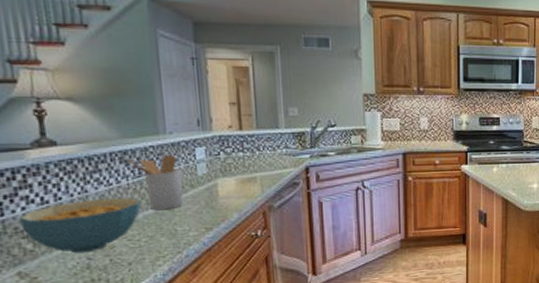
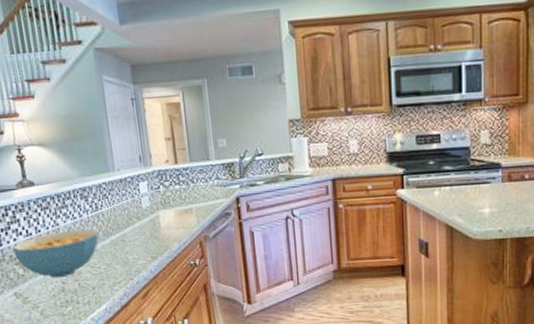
utensil holder: present [126,154,184,211] -> none [85,189,132,241]

